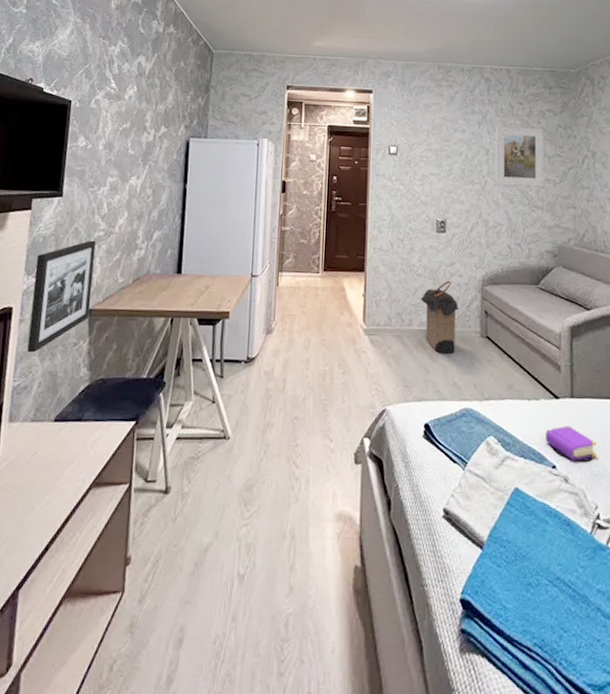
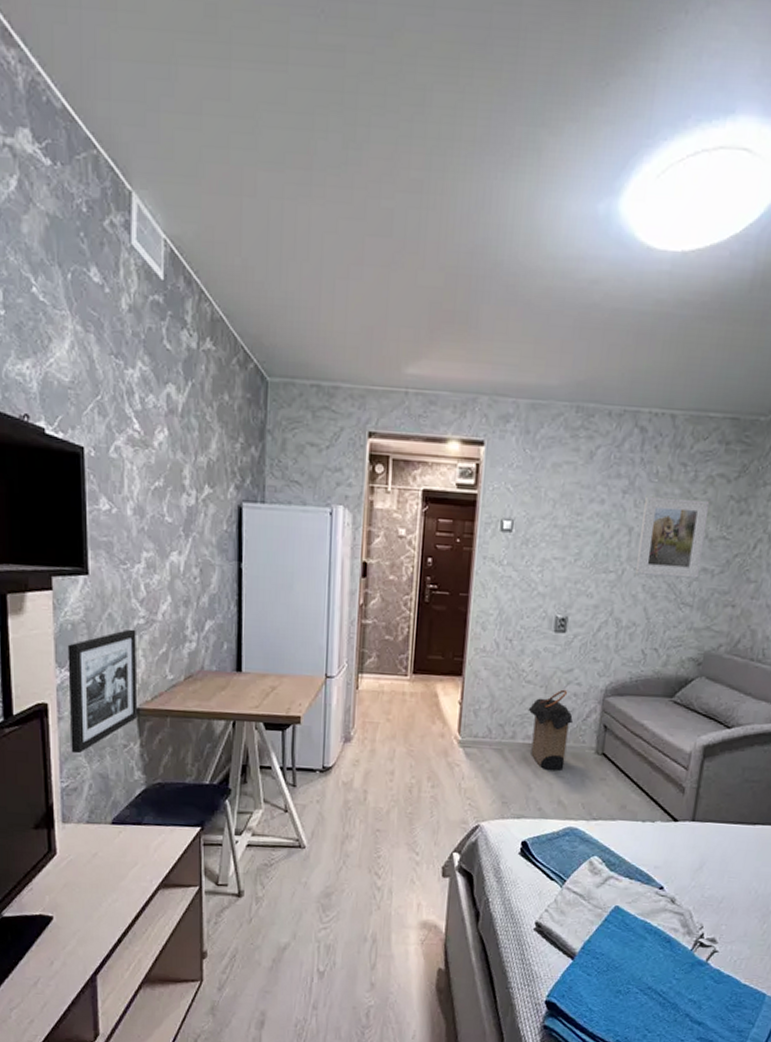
book: present [546,426,597,462] -> none [656,849,713,885]

